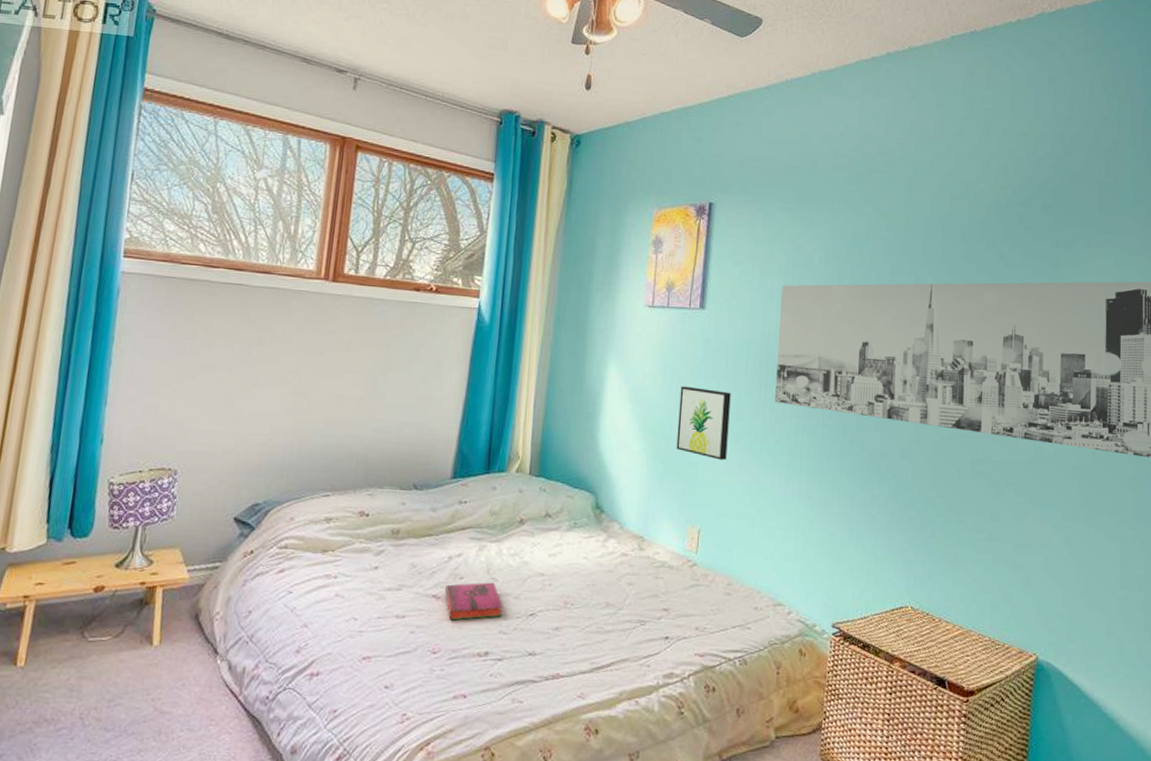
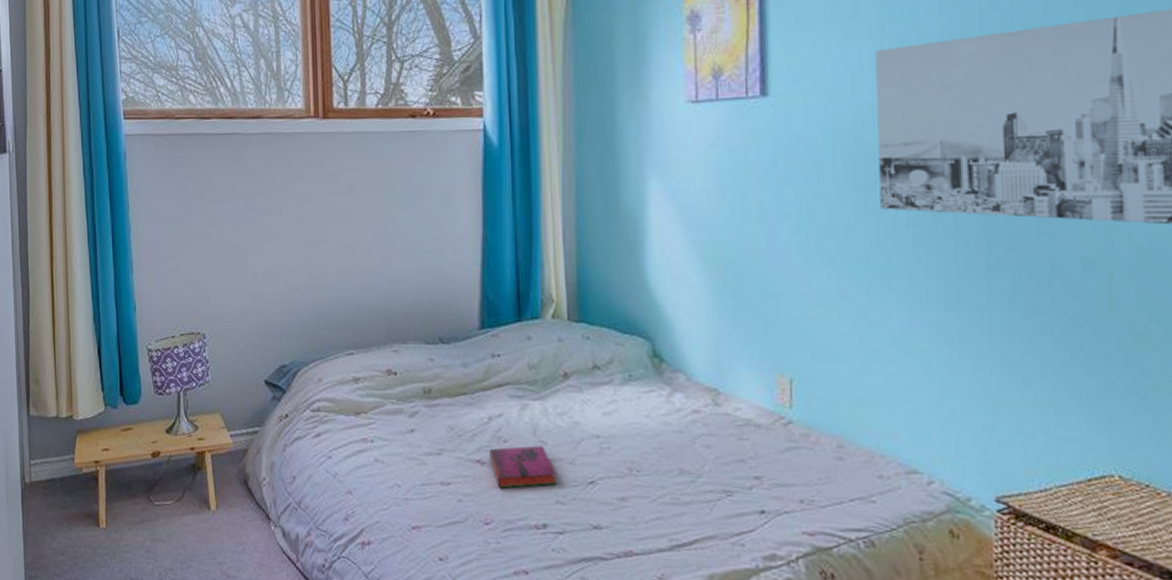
wall art: present [676,386,731,461] -> none [746,198,819,290]

